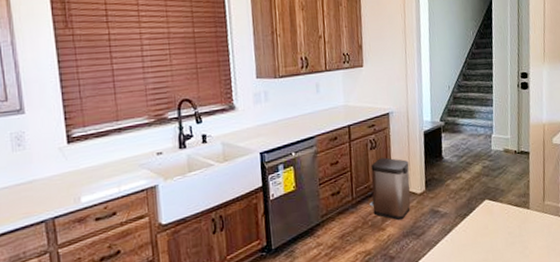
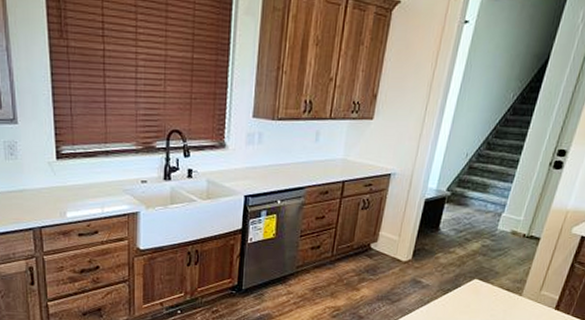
pedal bin: present [368,157,411,221] -> none [348,220,401,284]

